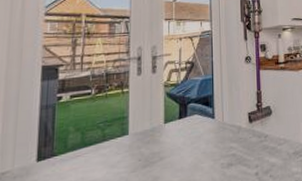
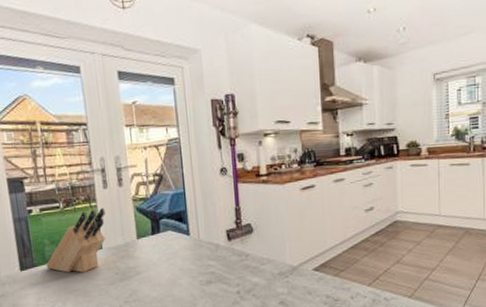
knife block: none [66,93,136,161] -> present [46,207,106,273]

